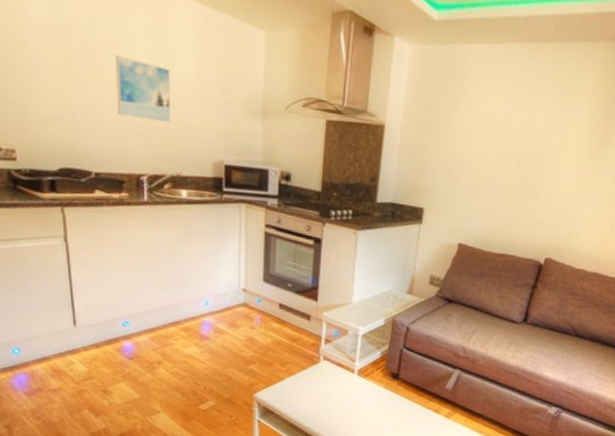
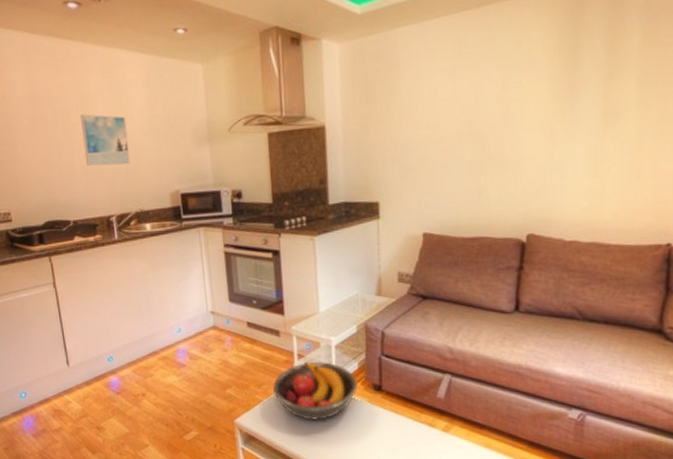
fruit bowl: none [297,346,378,400] -> present [273,361,358,420]

